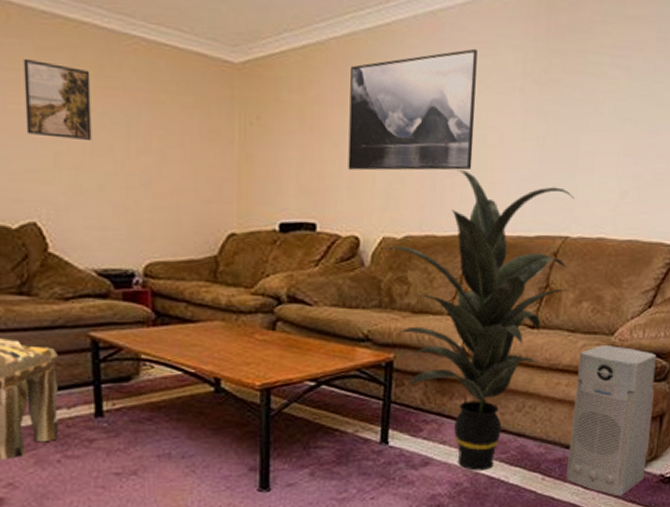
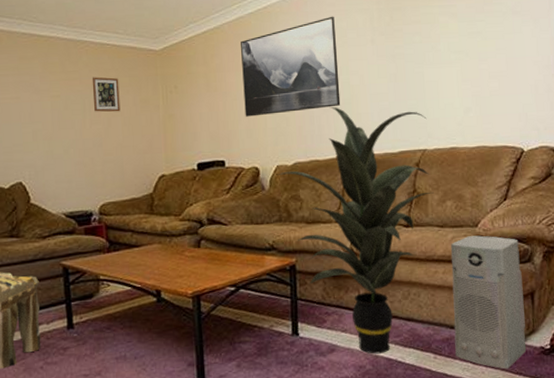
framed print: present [23,59,92,140] -> none [11,67,59,119]
picture frame: none [141,89,180,142] -> present [92,77,121,112]

